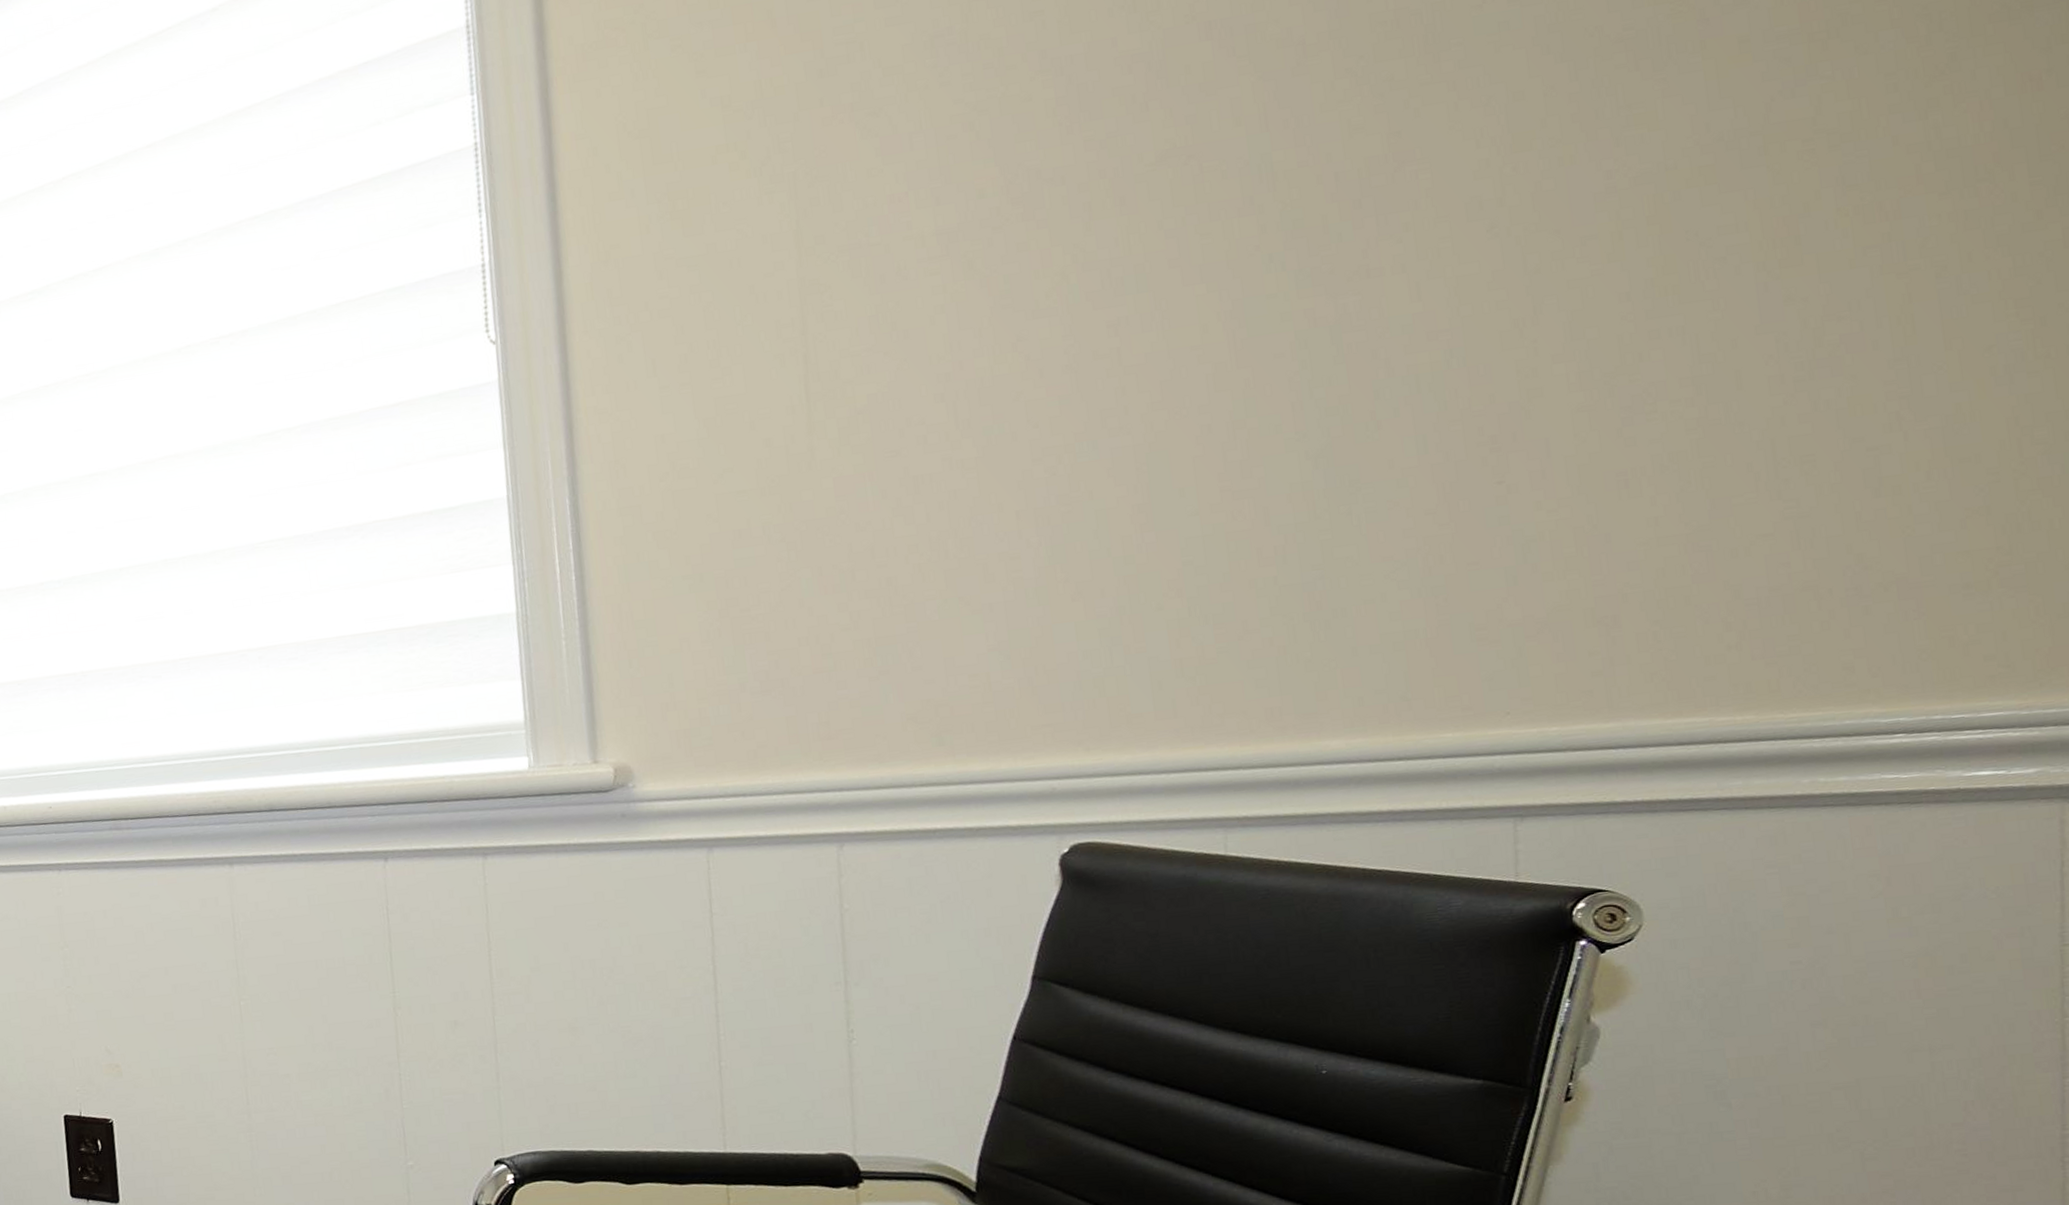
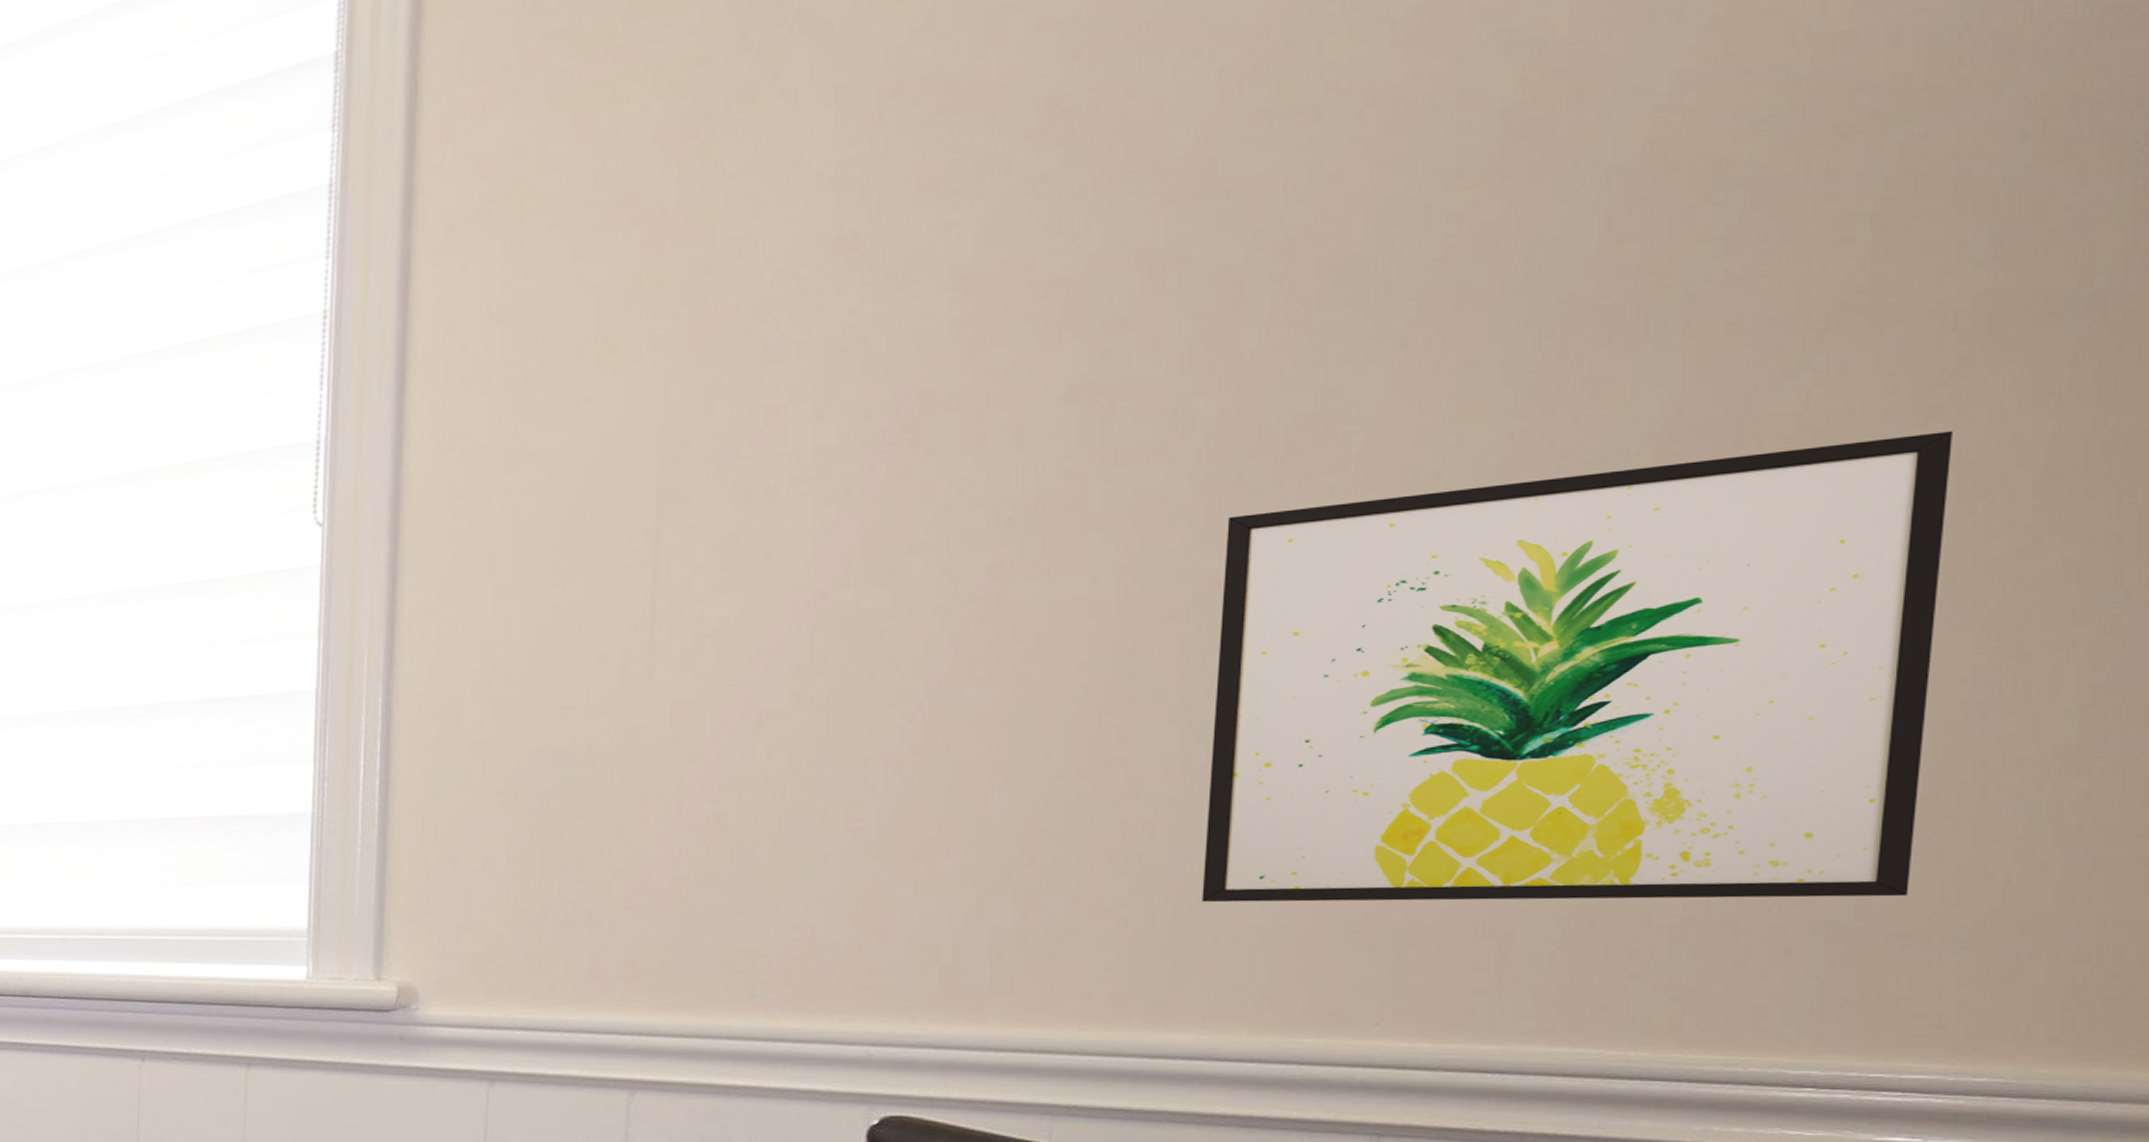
wall art: none [1317,121,1966,616] -> present [1202,431,1954,903]

